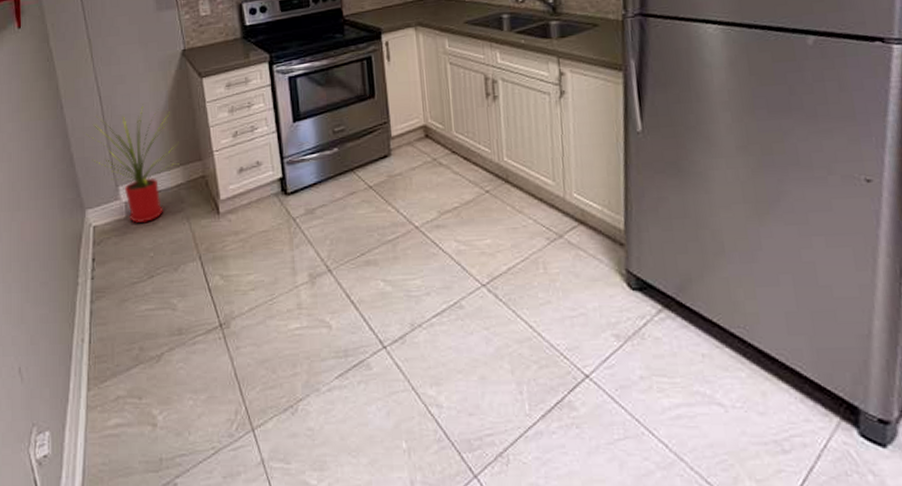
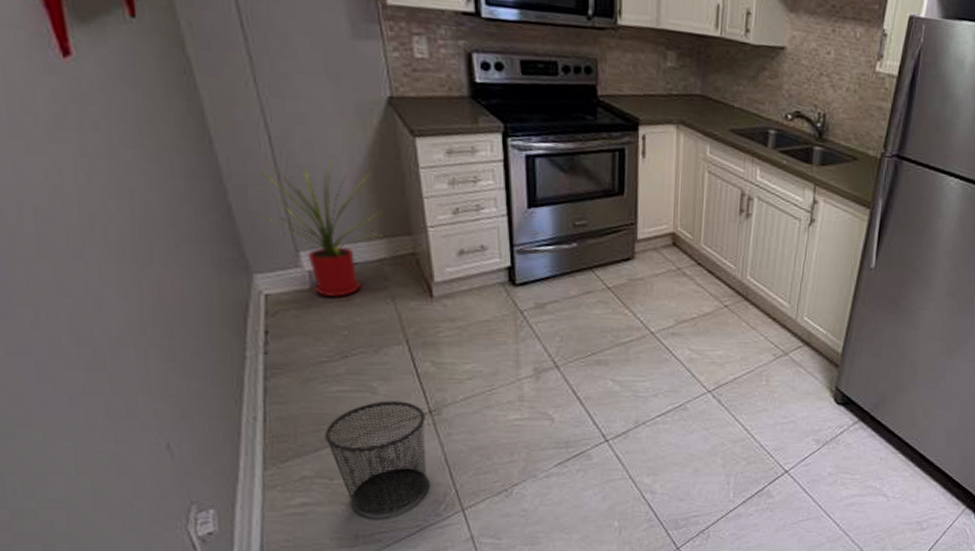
waste bin: none [135,316,222,436] -> present [324,401,429,515]

